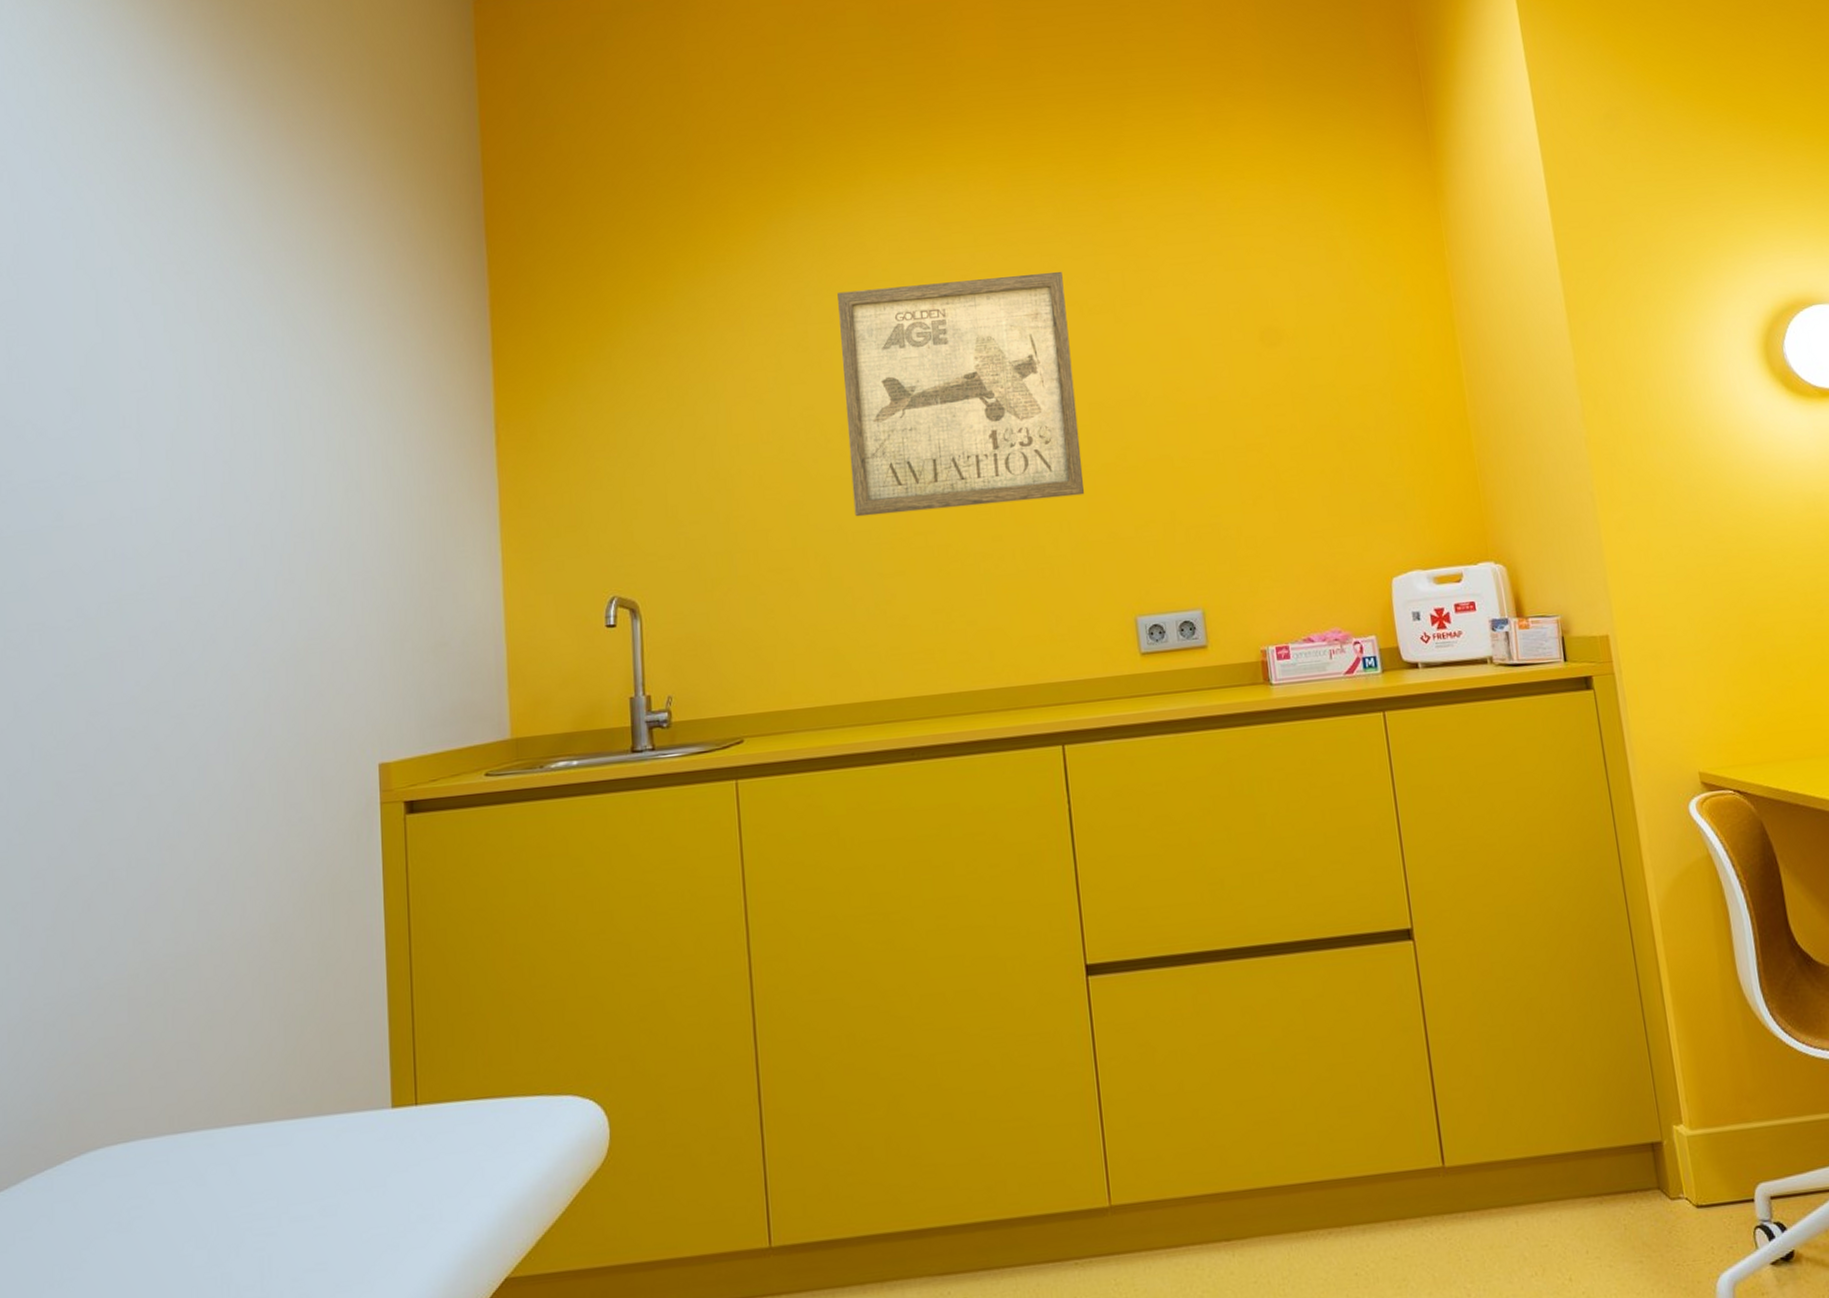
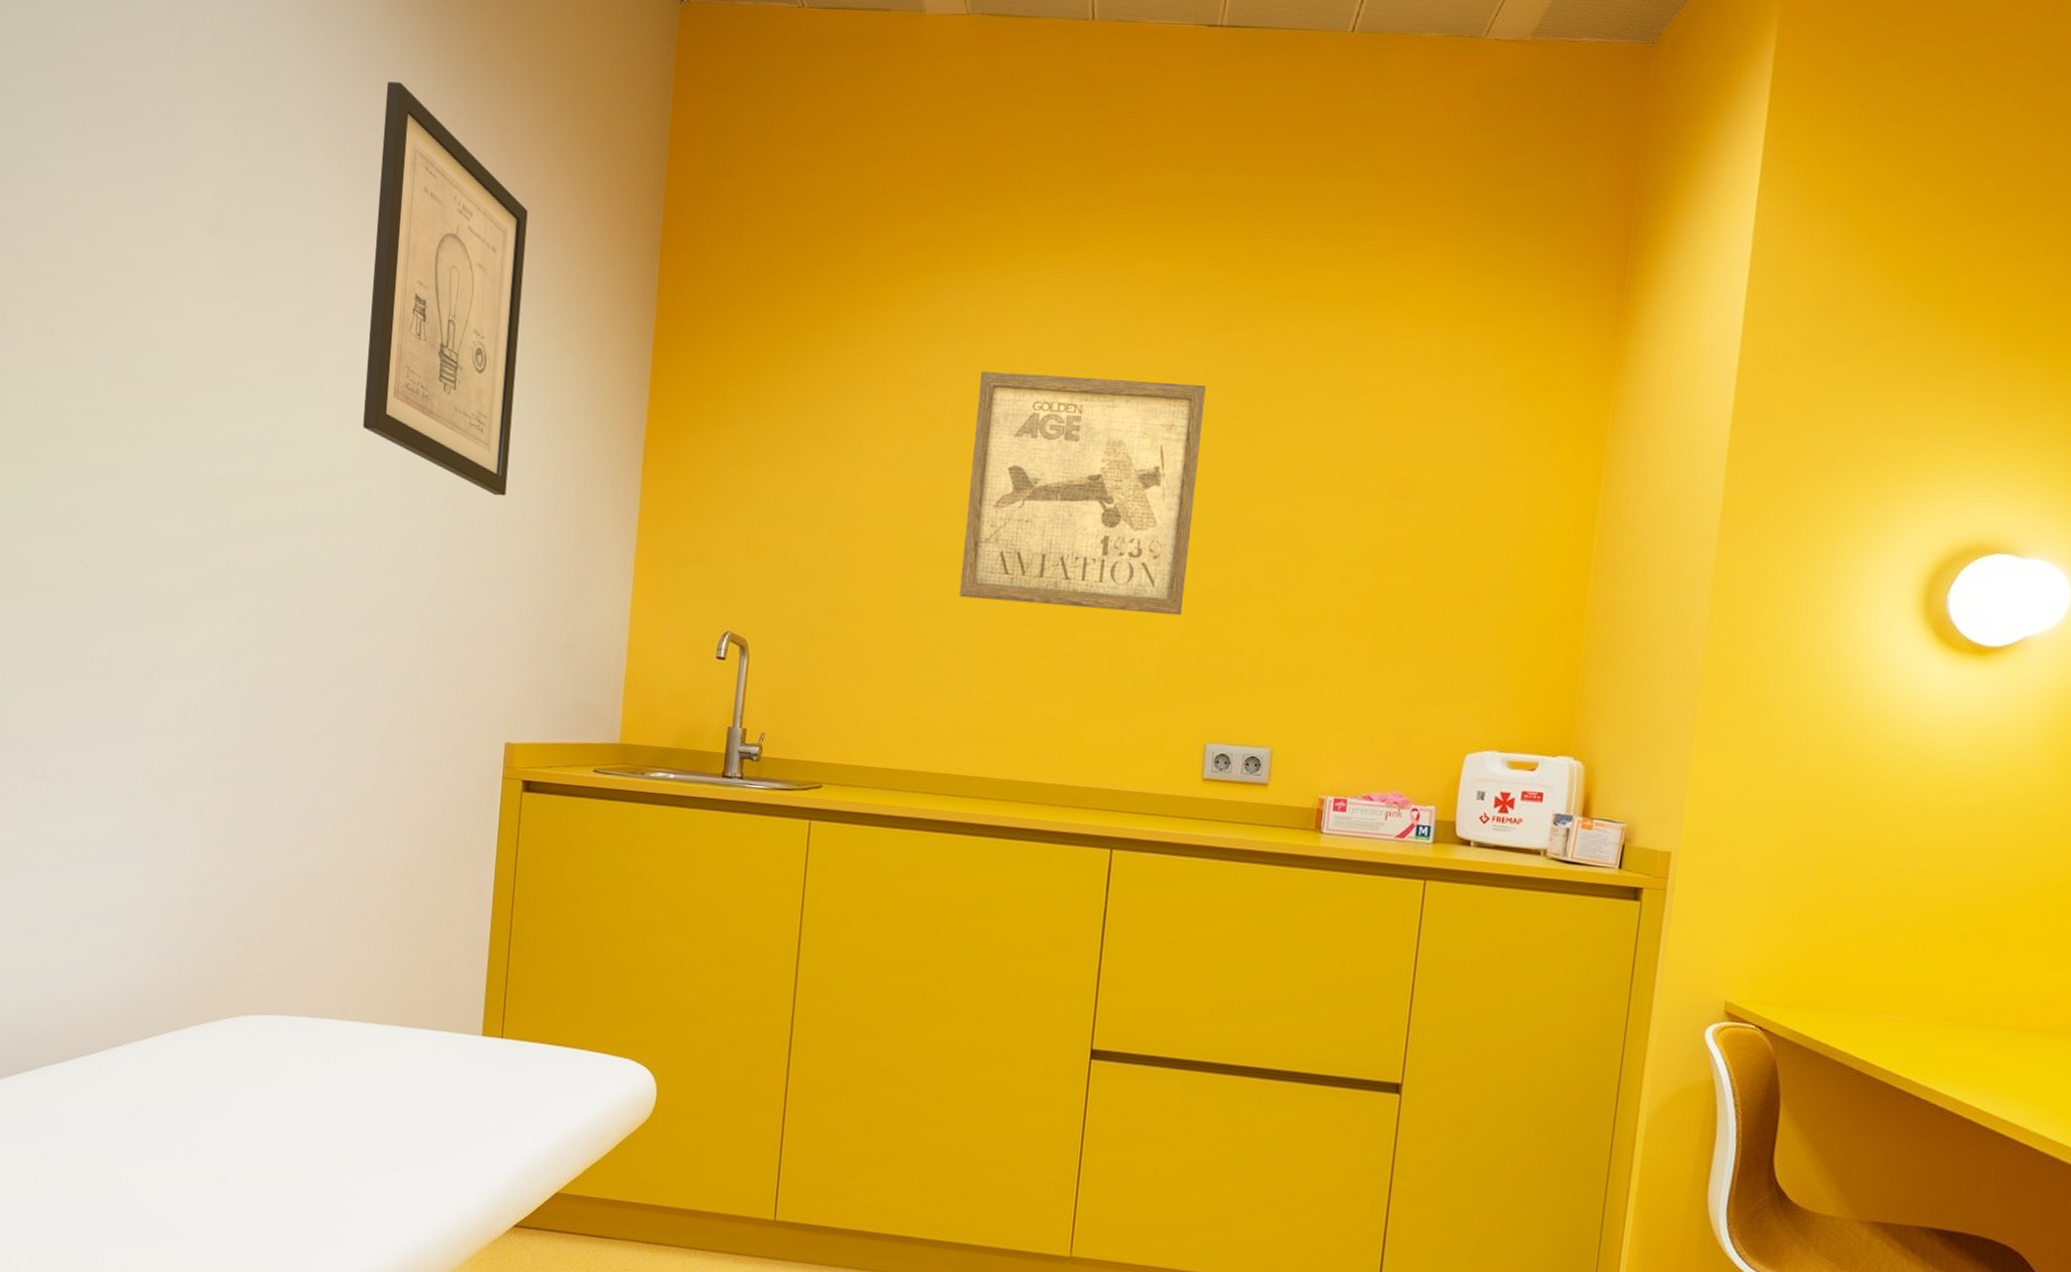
wall art: none [168,105,347,501] -> present [363,82,528,496]

